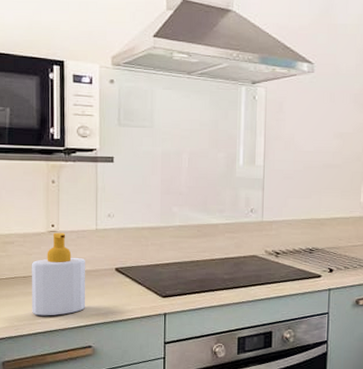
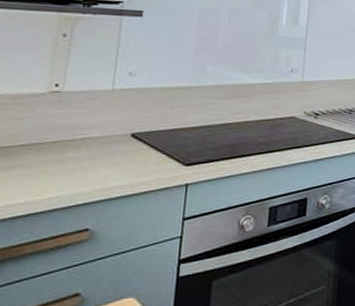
soap bottle: present [31,232,86,316] -> none [12,93,94,195]

